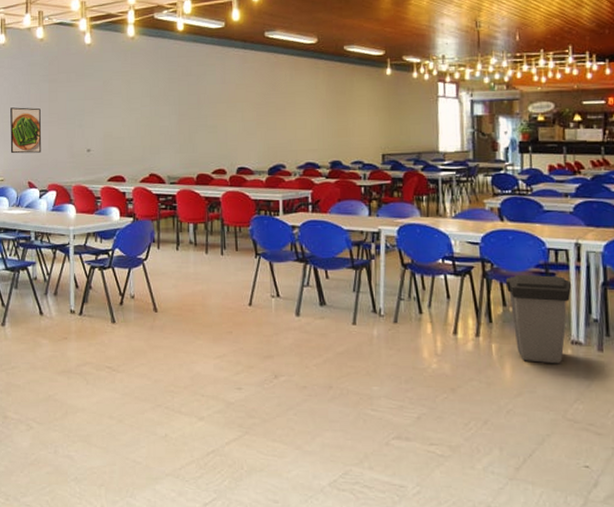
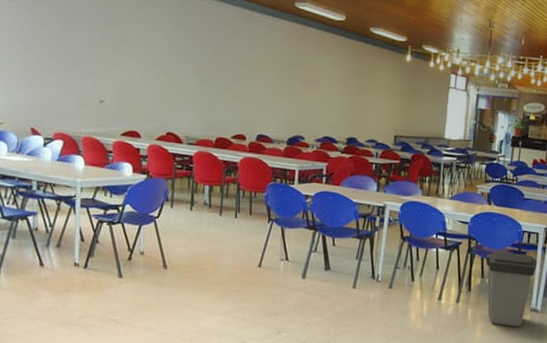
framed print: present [10,107,42,154] -> none [11,45,49,98]

